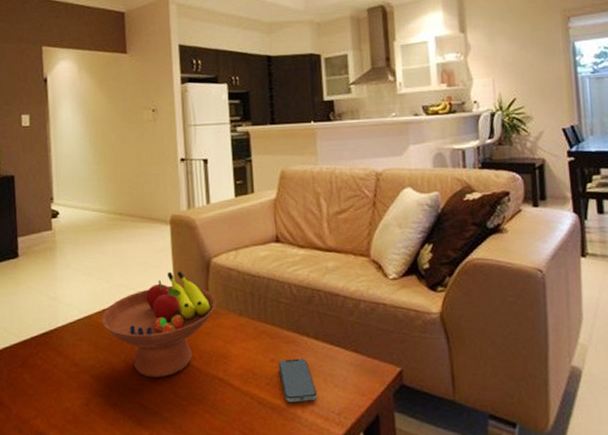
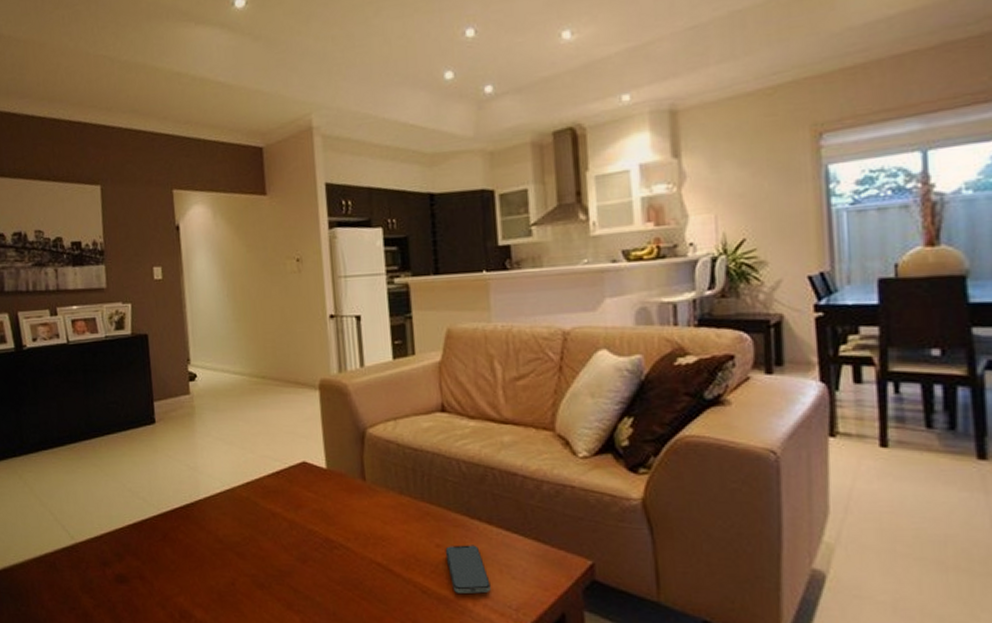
fruit bowl: present [101,271,217,378] -> none [245,442,373,560]

